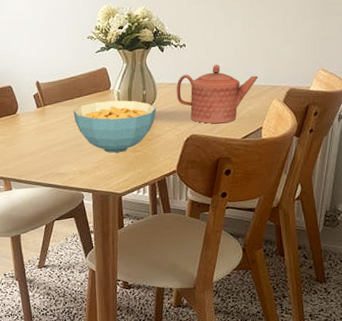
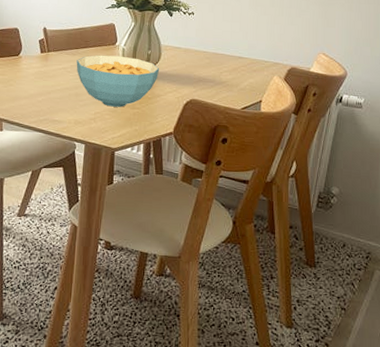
teapot: present [176,65,259,124] -> none [180,35,262,92]

